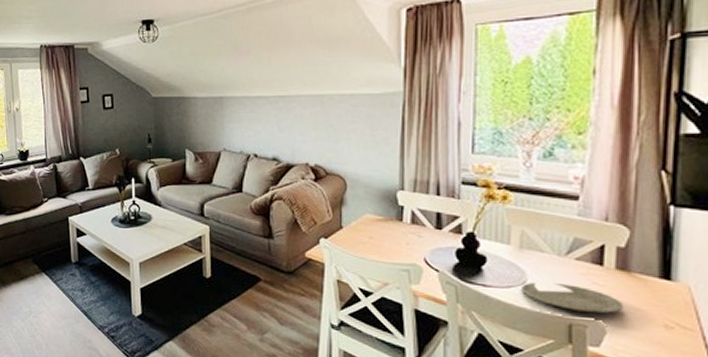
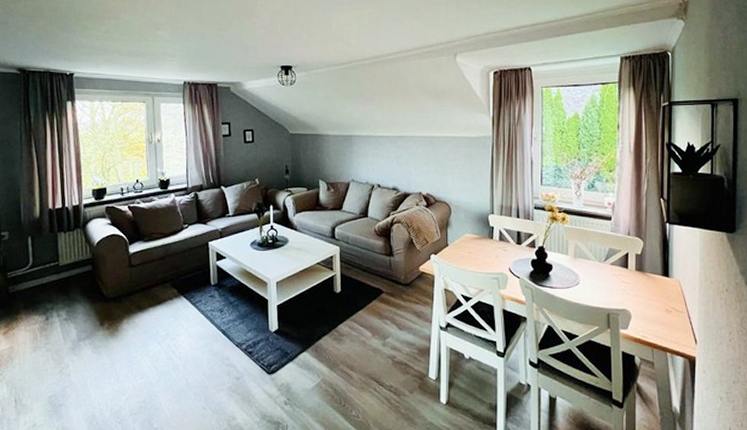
plate: present [522,282,623,314] -> none [576,283,641,304]

